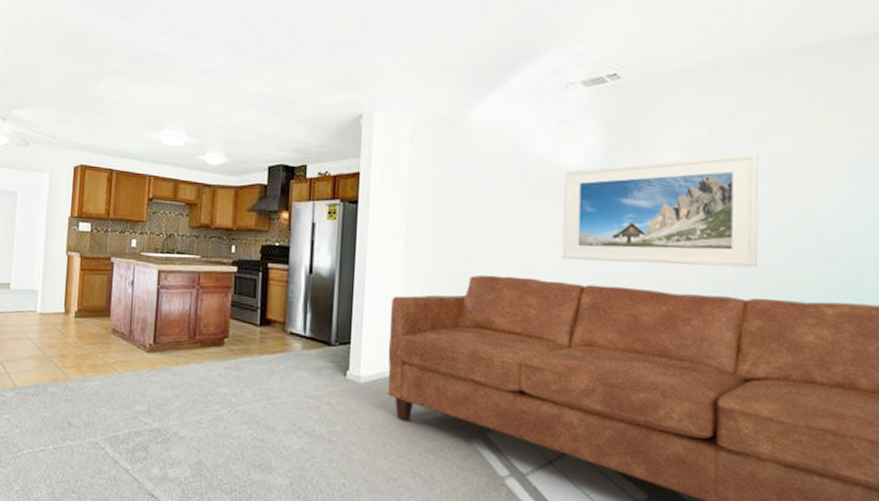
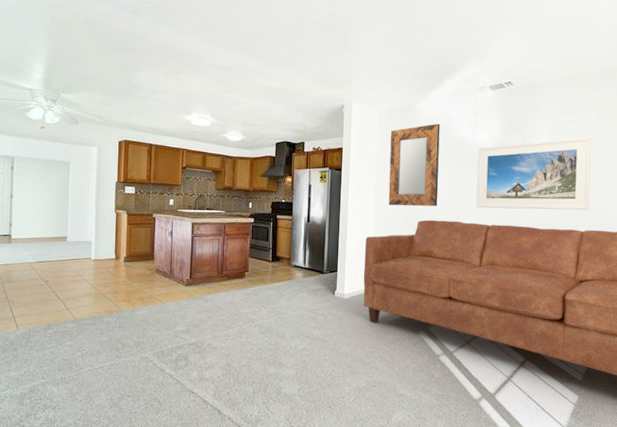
home mirror: none [425,136,504,256] -> present [388,123,440,207]

